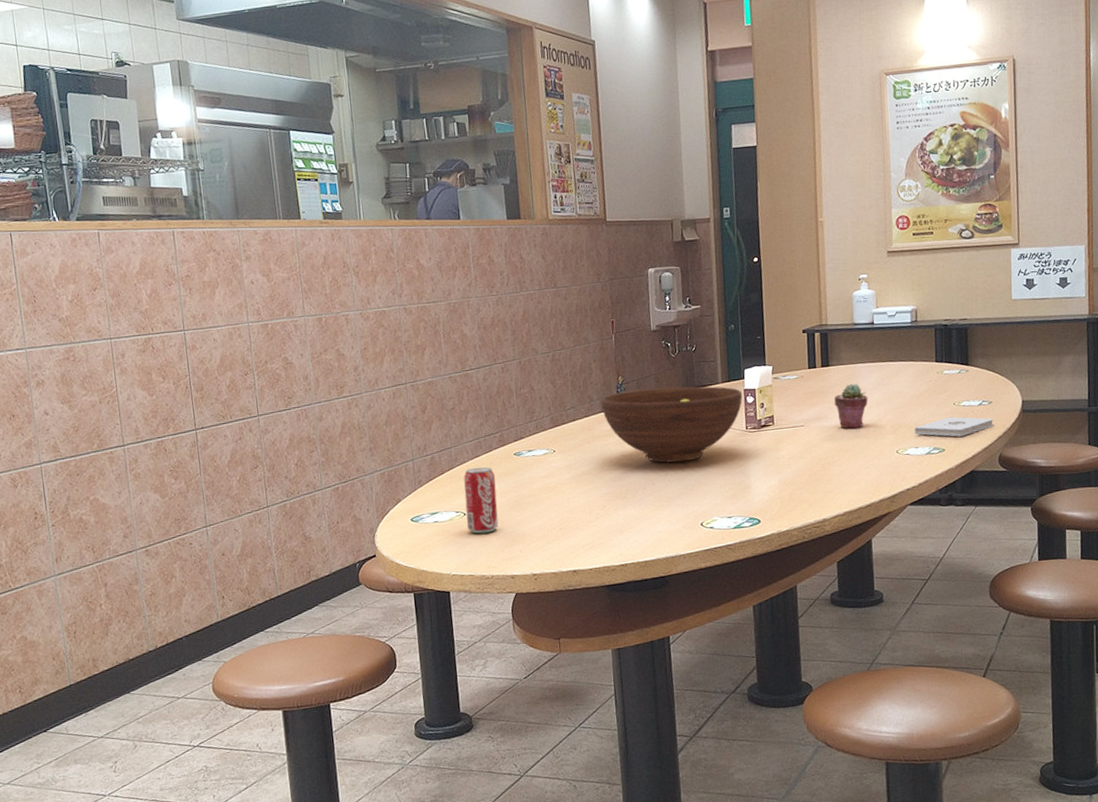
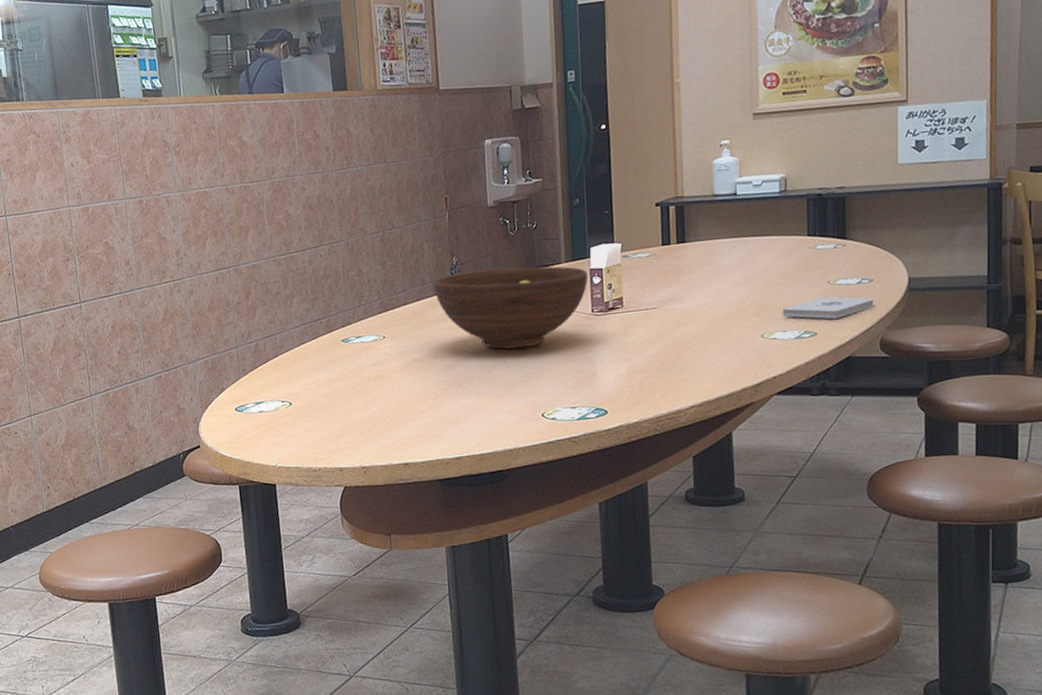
beverage can: present [463,467,499,534] -> none [289,354,326,424]
potted succulent: present [834,383,868,429] -> none [690,261,730,311]

